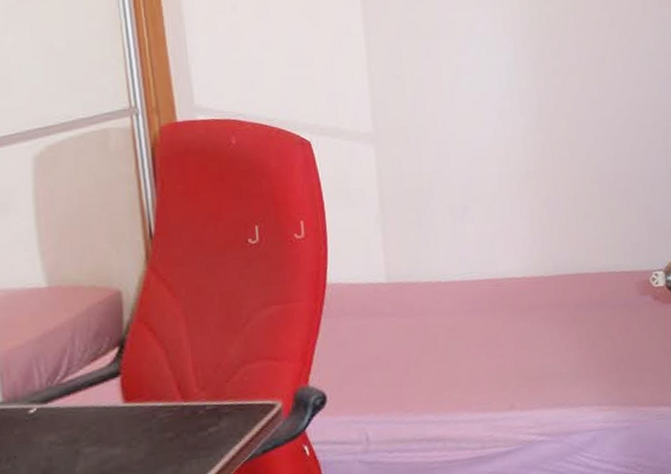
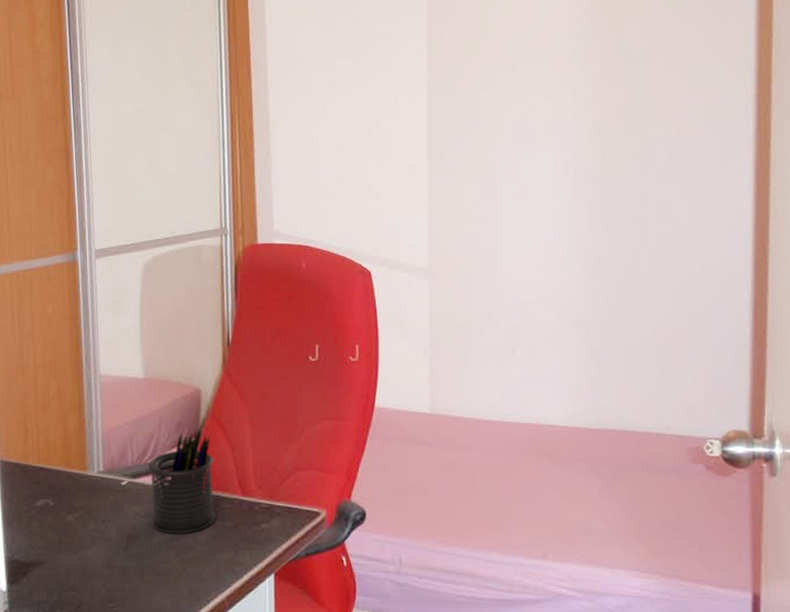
pen holder: none [62,335,153,459] -> present [148,429,216,535]

